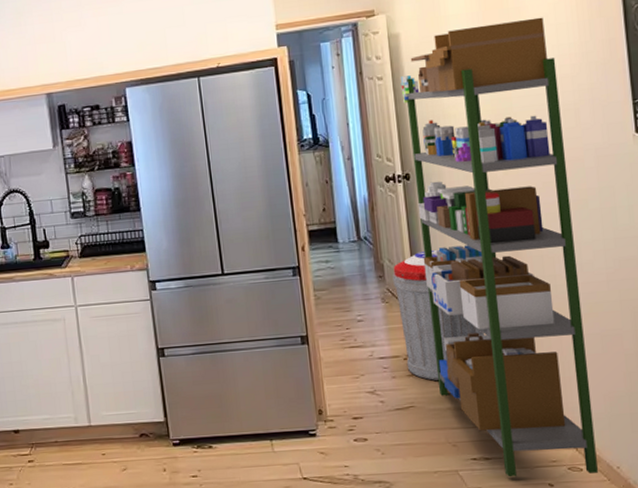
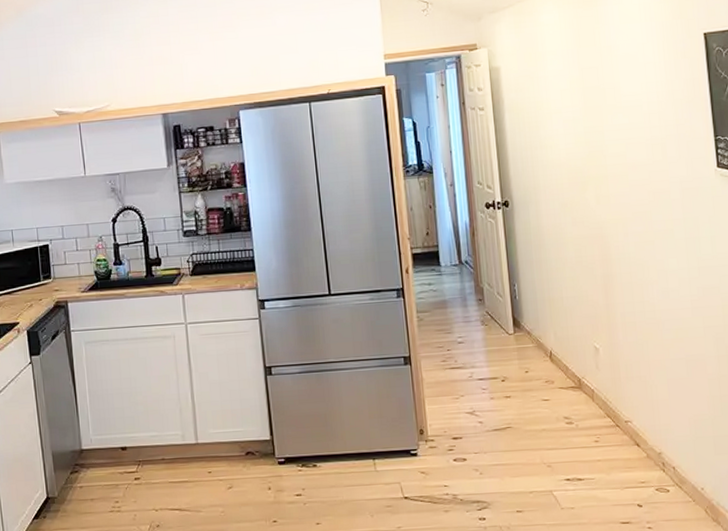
trash can: present [392,250,485,381] -> none [491,275,579,402]
shelving unit: present [400,17,598,477] -> none [500,56,684,498]

